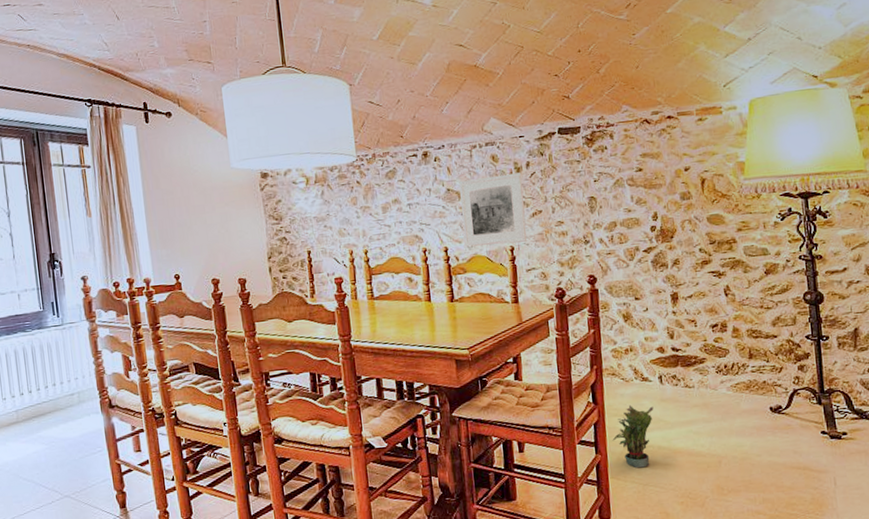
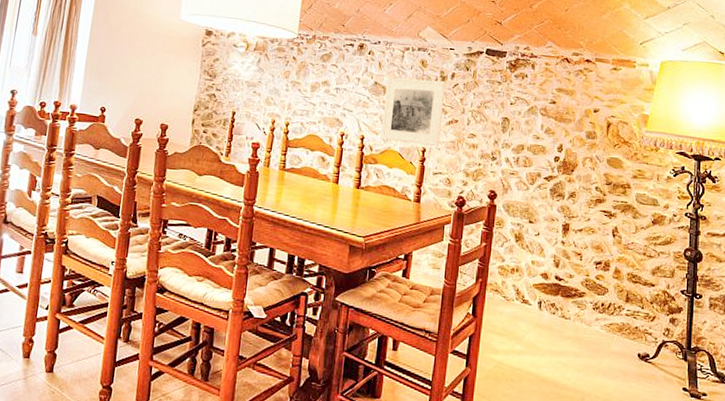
potted plant: present [612,405,654,468] -> none [484,324,529,390]

